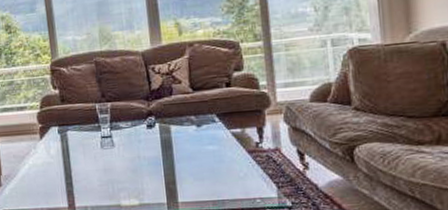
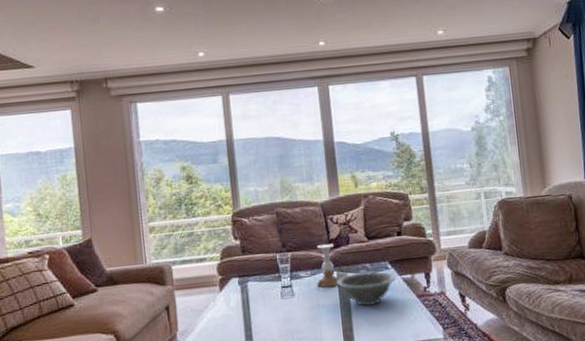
candle holder: none [138,94,162,140] -> present [317,243,340,288]
decorative bowl: none [158,124,224,160] -> present [336,271,396,307]

